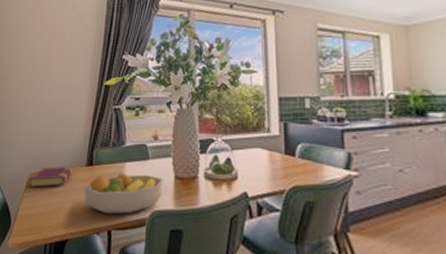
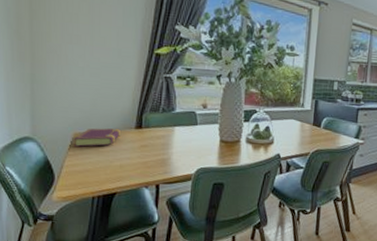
fruit bowl: present [84,172,164,215] -> none [133,135,211,171]

